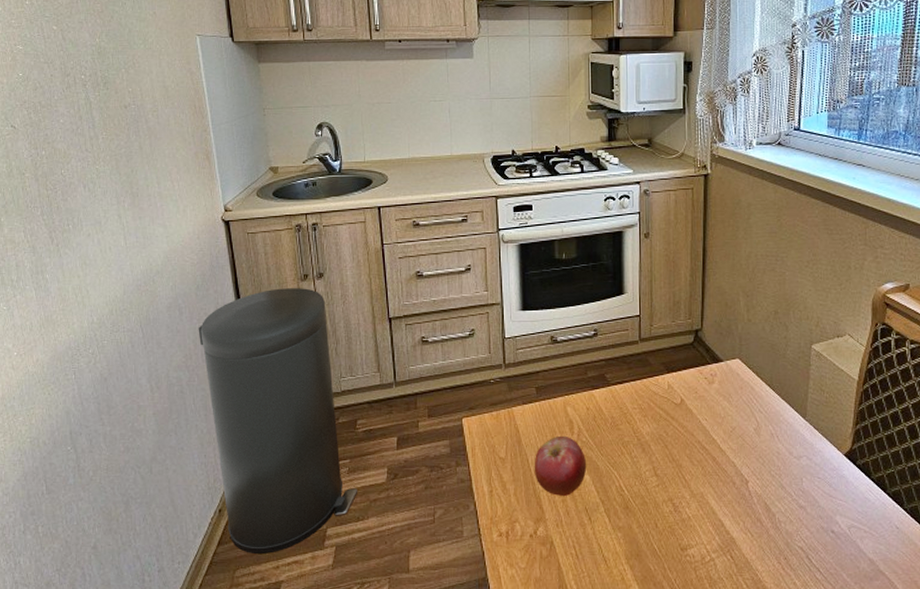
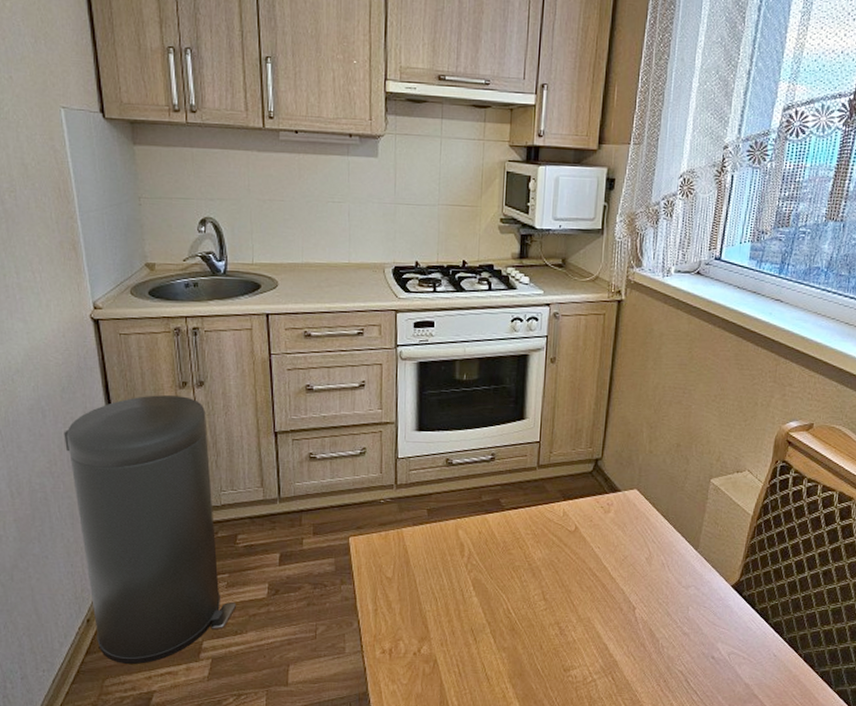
fruit: present [534,435,587,496] -> none [421,558,476,616]

